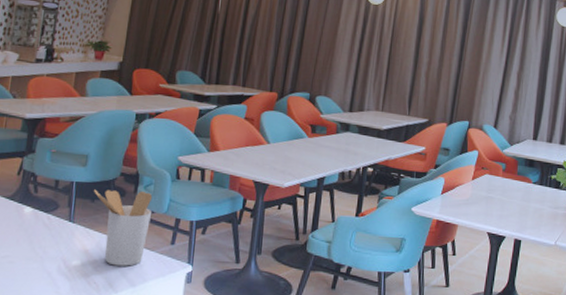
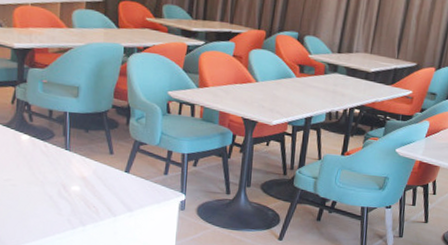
utensil holder: present [94,189,153,266] -> none [87,120,145,193]

